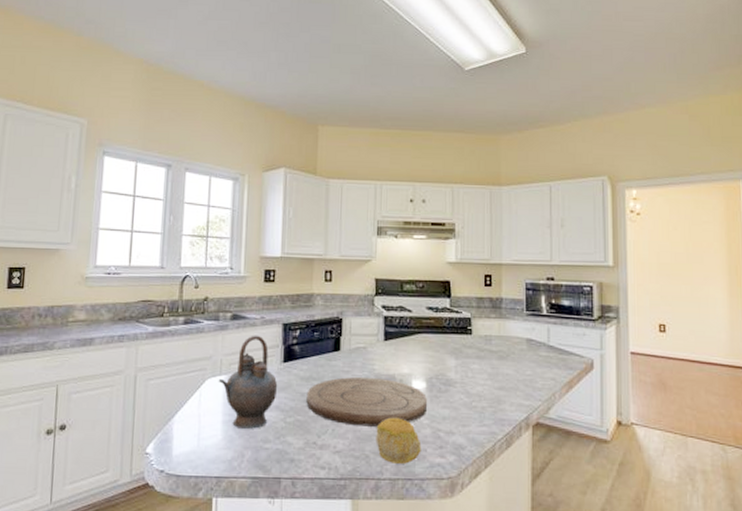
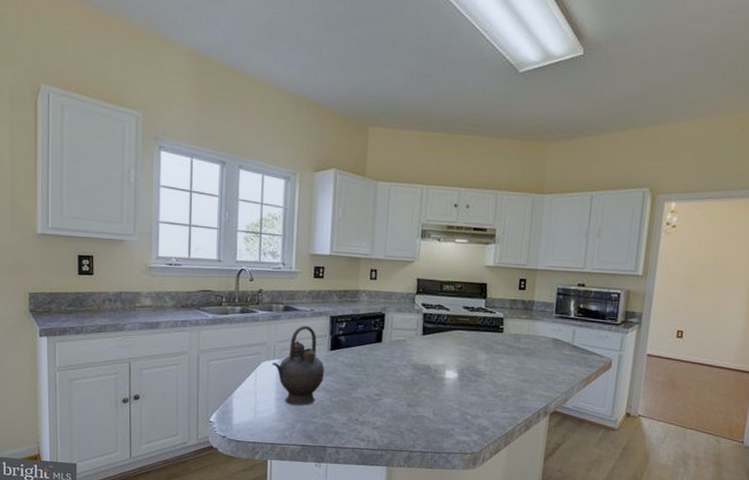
cutting board: present [306,377,428,427] -> none [350,365,458,409]
fruit: present [376,417,422,464] -> none [410,401,450,440]

